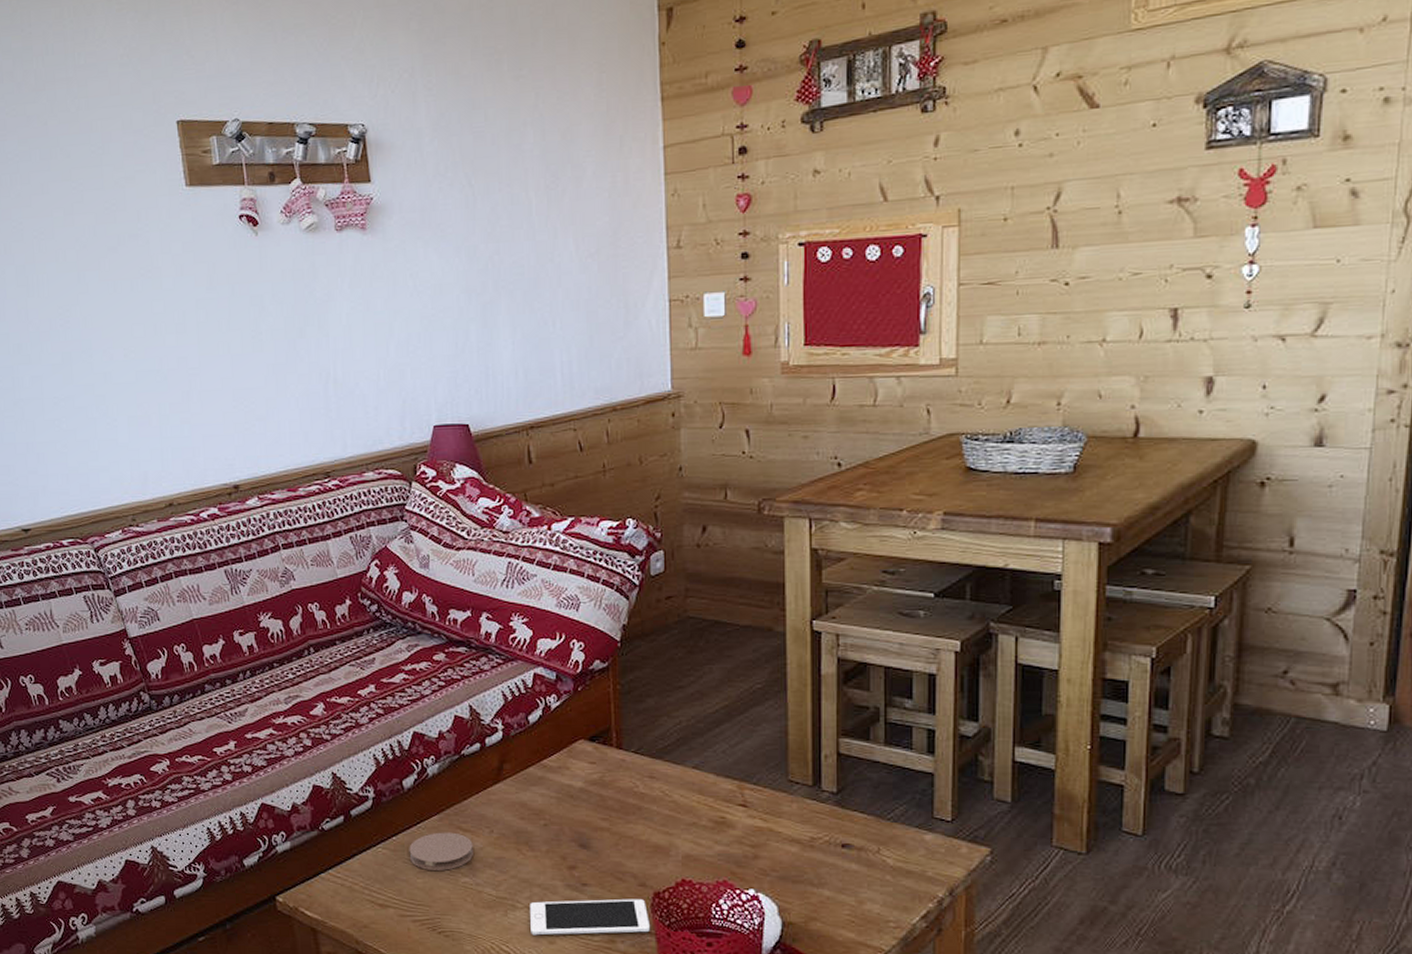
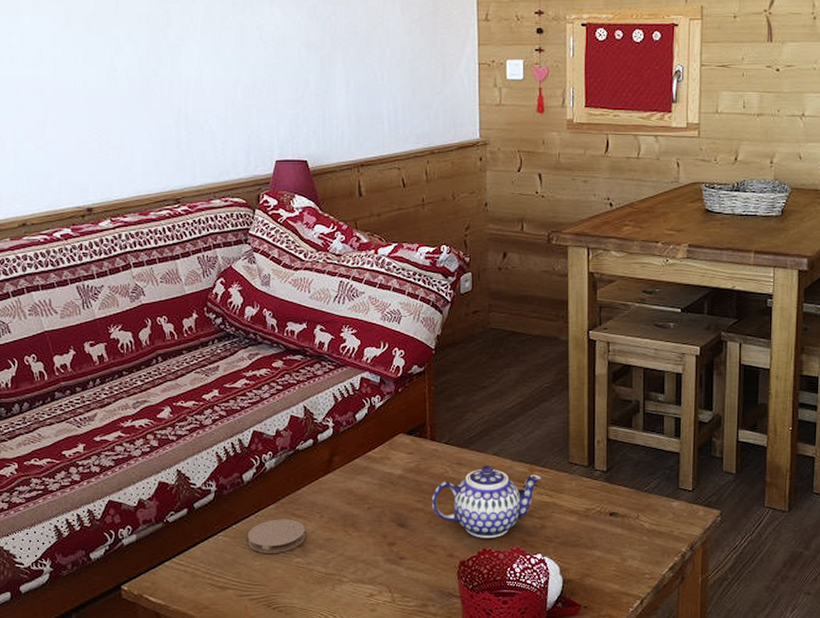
cell phone: present [530,899,650,936] -> none [355,568,456,605]
teapot: none [619,780,754,867] -> present [432,466,542,538]

